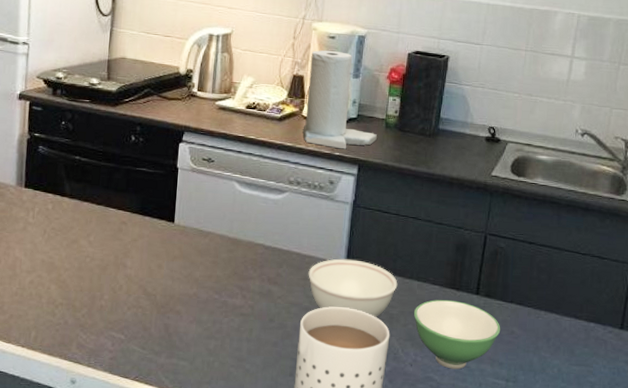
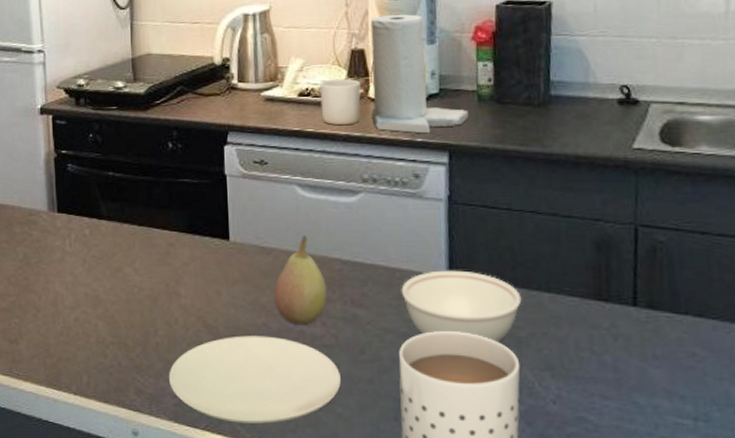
plate: none [108,303,252,376] -> present [168,335,341,424]
fruit: none [205,223,250,296] -> present [274,235,327,324]
mug: none [263,97,297,136] -> present [320,78,361,126]
bowl: present [413,299,501,370] -> none [548,314,676,406]

